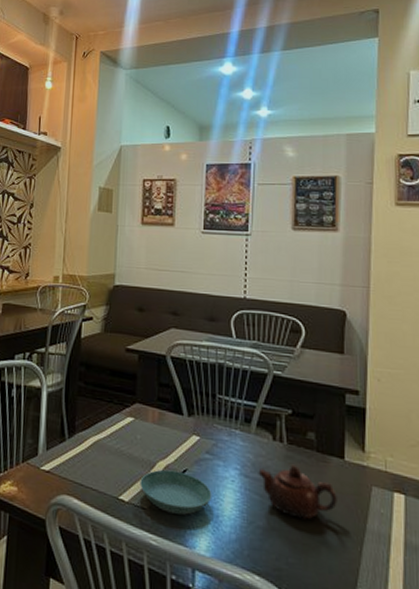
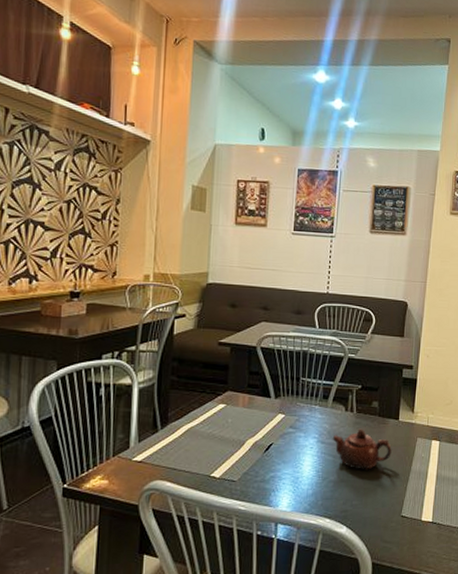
saucer: present [140,469,212,515] -> none [230,445,294,481]

